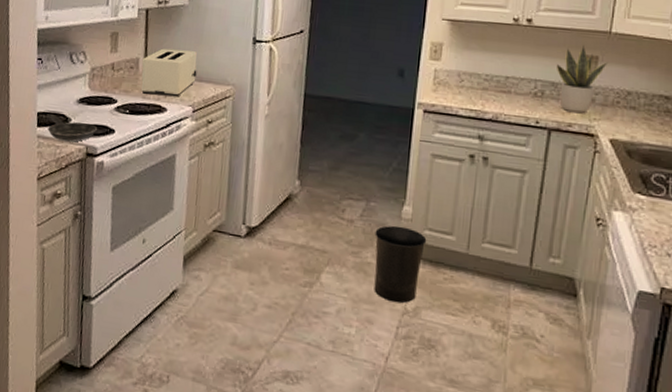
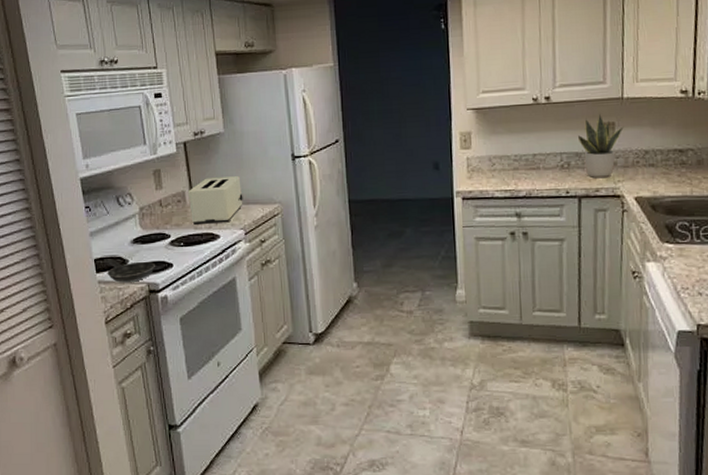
waste bin: present [374,225,427,303] -> none [434,309,483,380]

